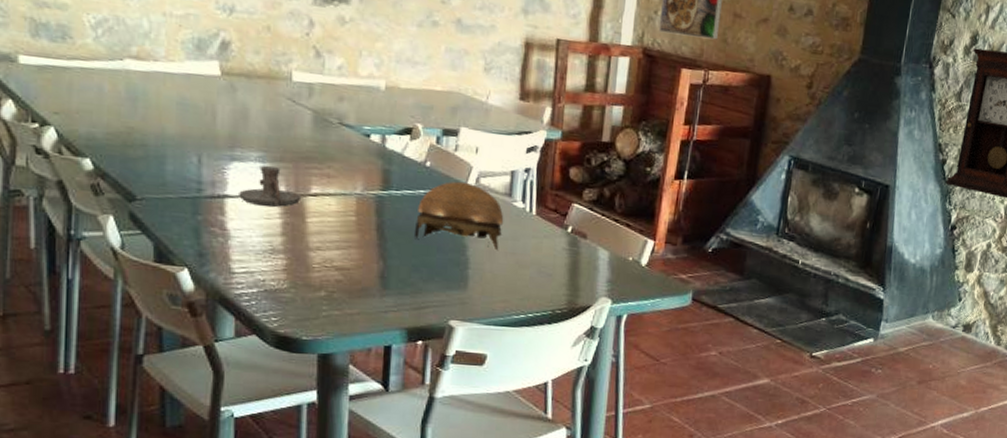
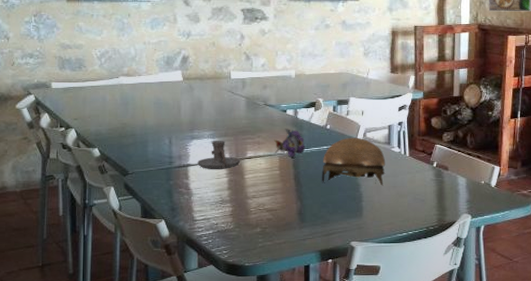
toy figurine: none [350,160,395,201] -> present [274,129,306,158]

